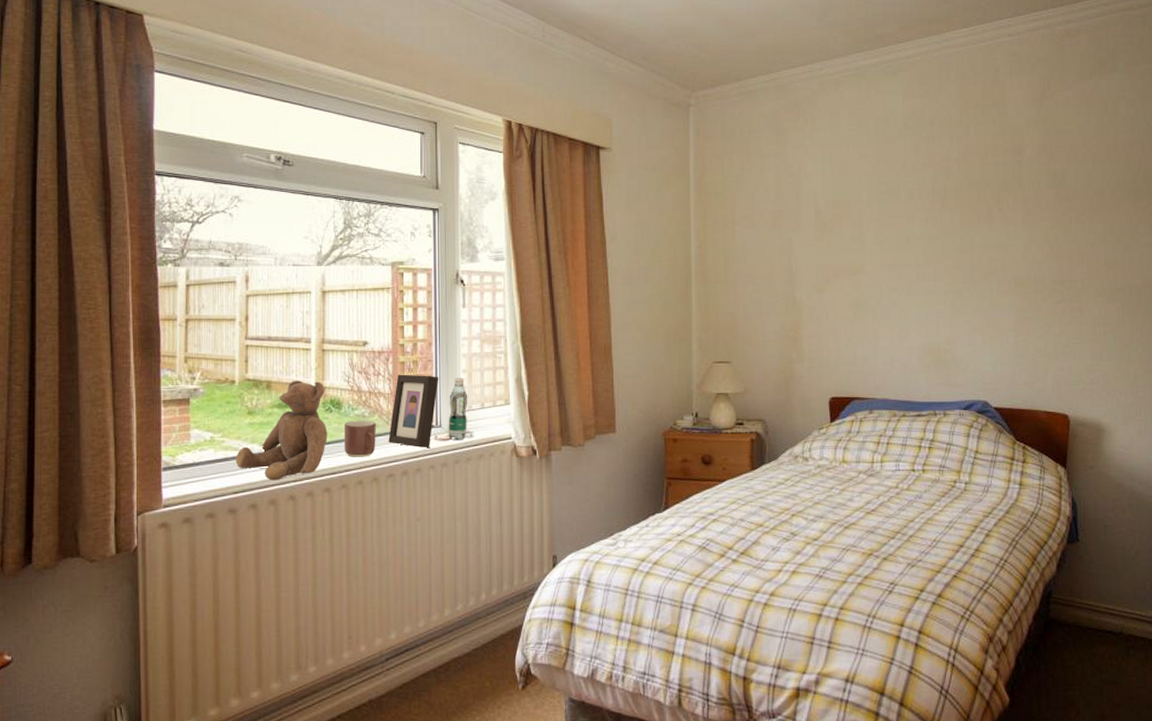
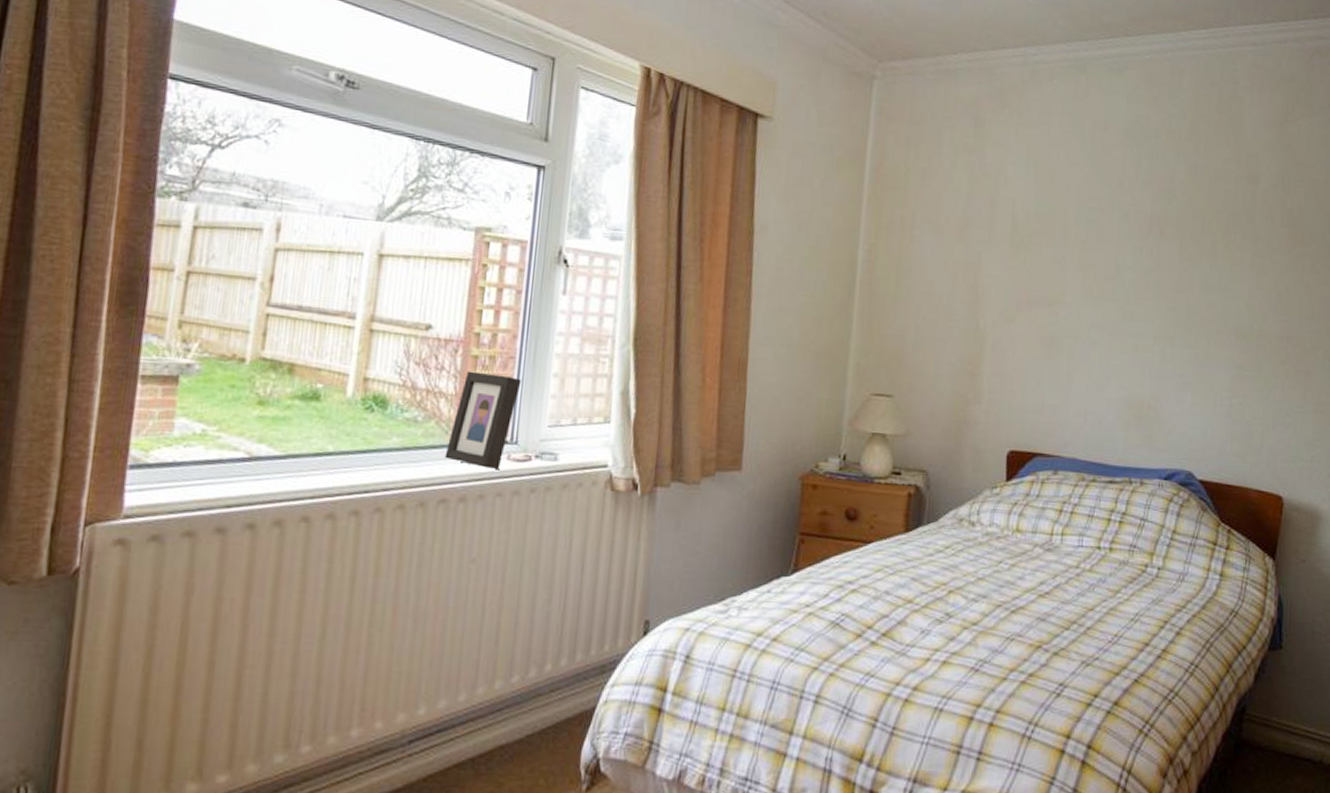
teddy bear: present [235,381,328,481] -> none [232,366,368,495]
mug: present [343,420,376,457] -> none [383,425,431,474]
bottle: present [448,378,468,441] -> none [525,383,557,464]

